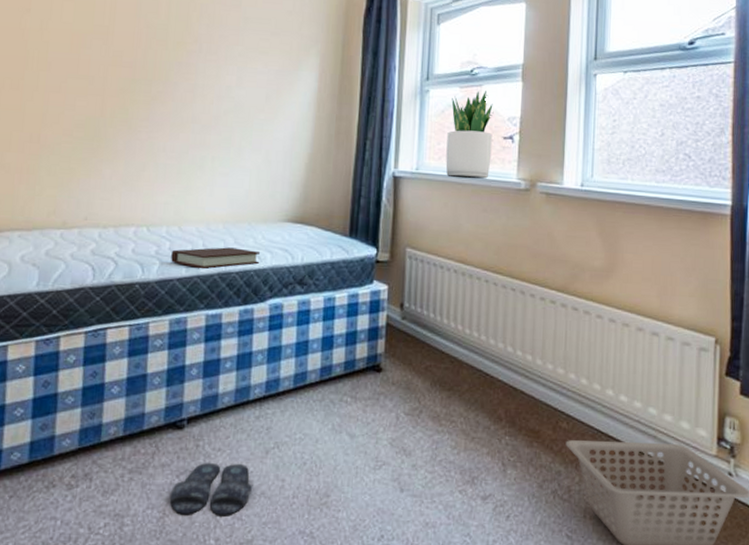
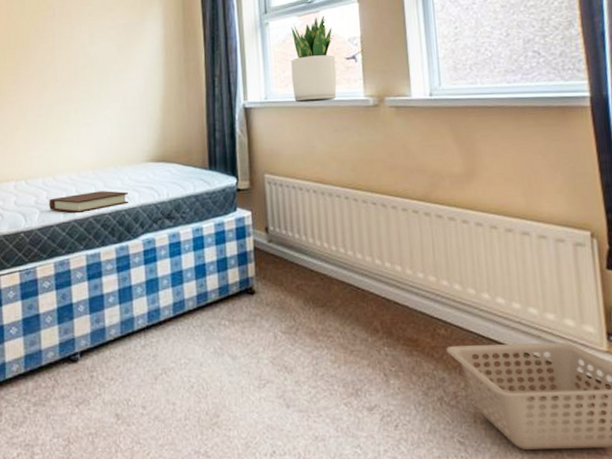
slippers: present [170,463,253,516] -> none [73,390,147,442]

